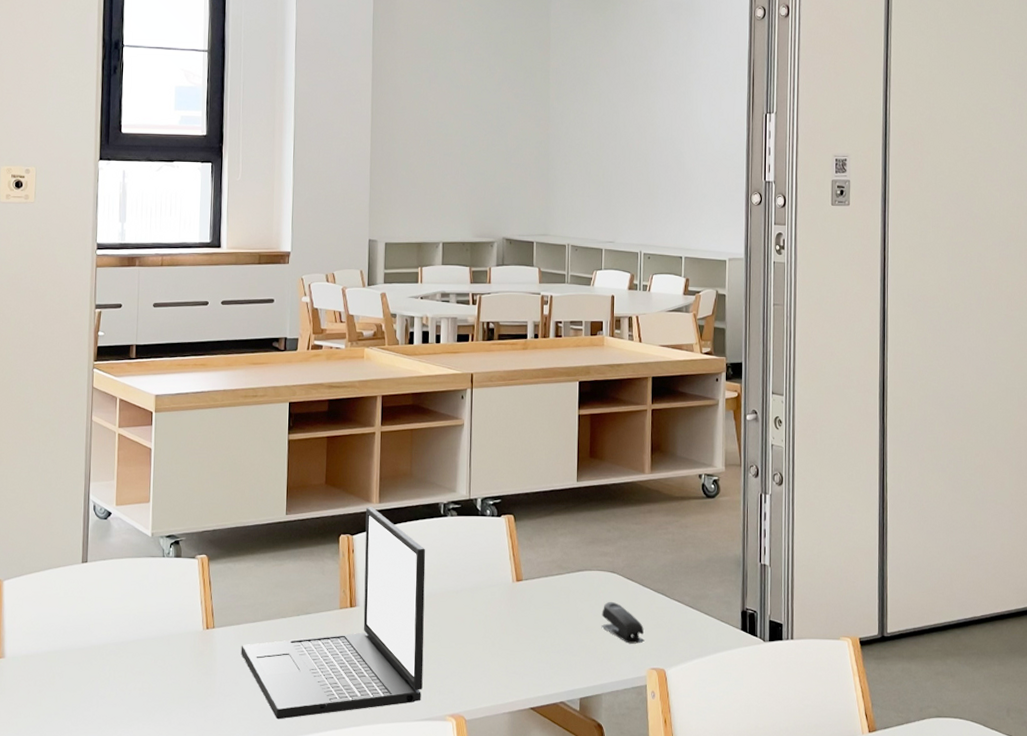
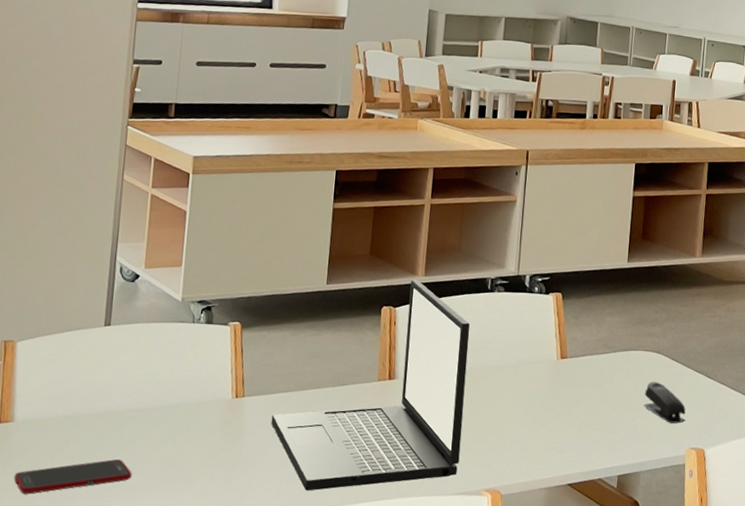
cell phone: none [7,692,114,728] -> present [13,459,132,494]

